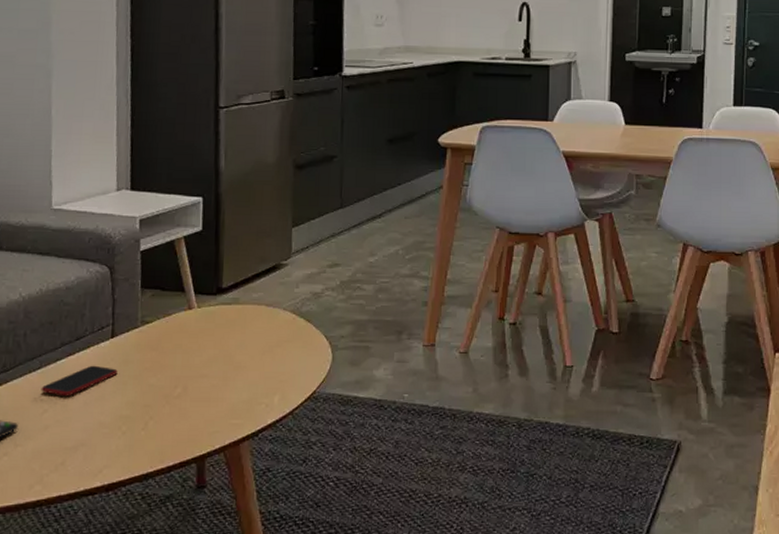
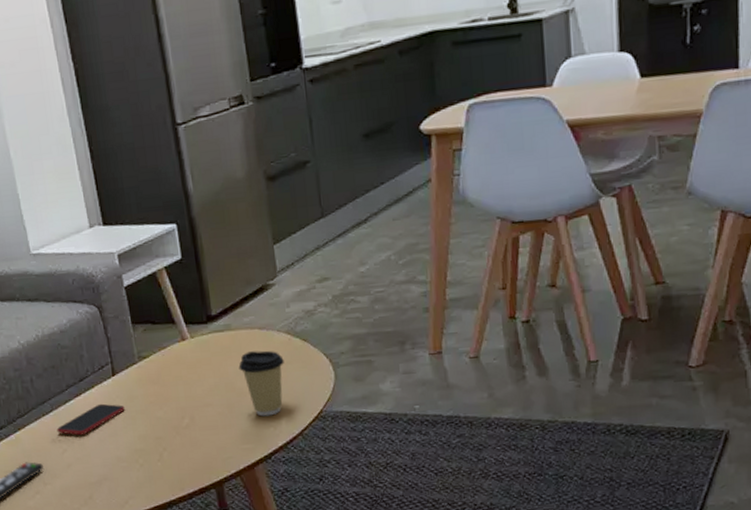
coffee cup: none [240,327,286,393] -> present [238,350,284,417]

